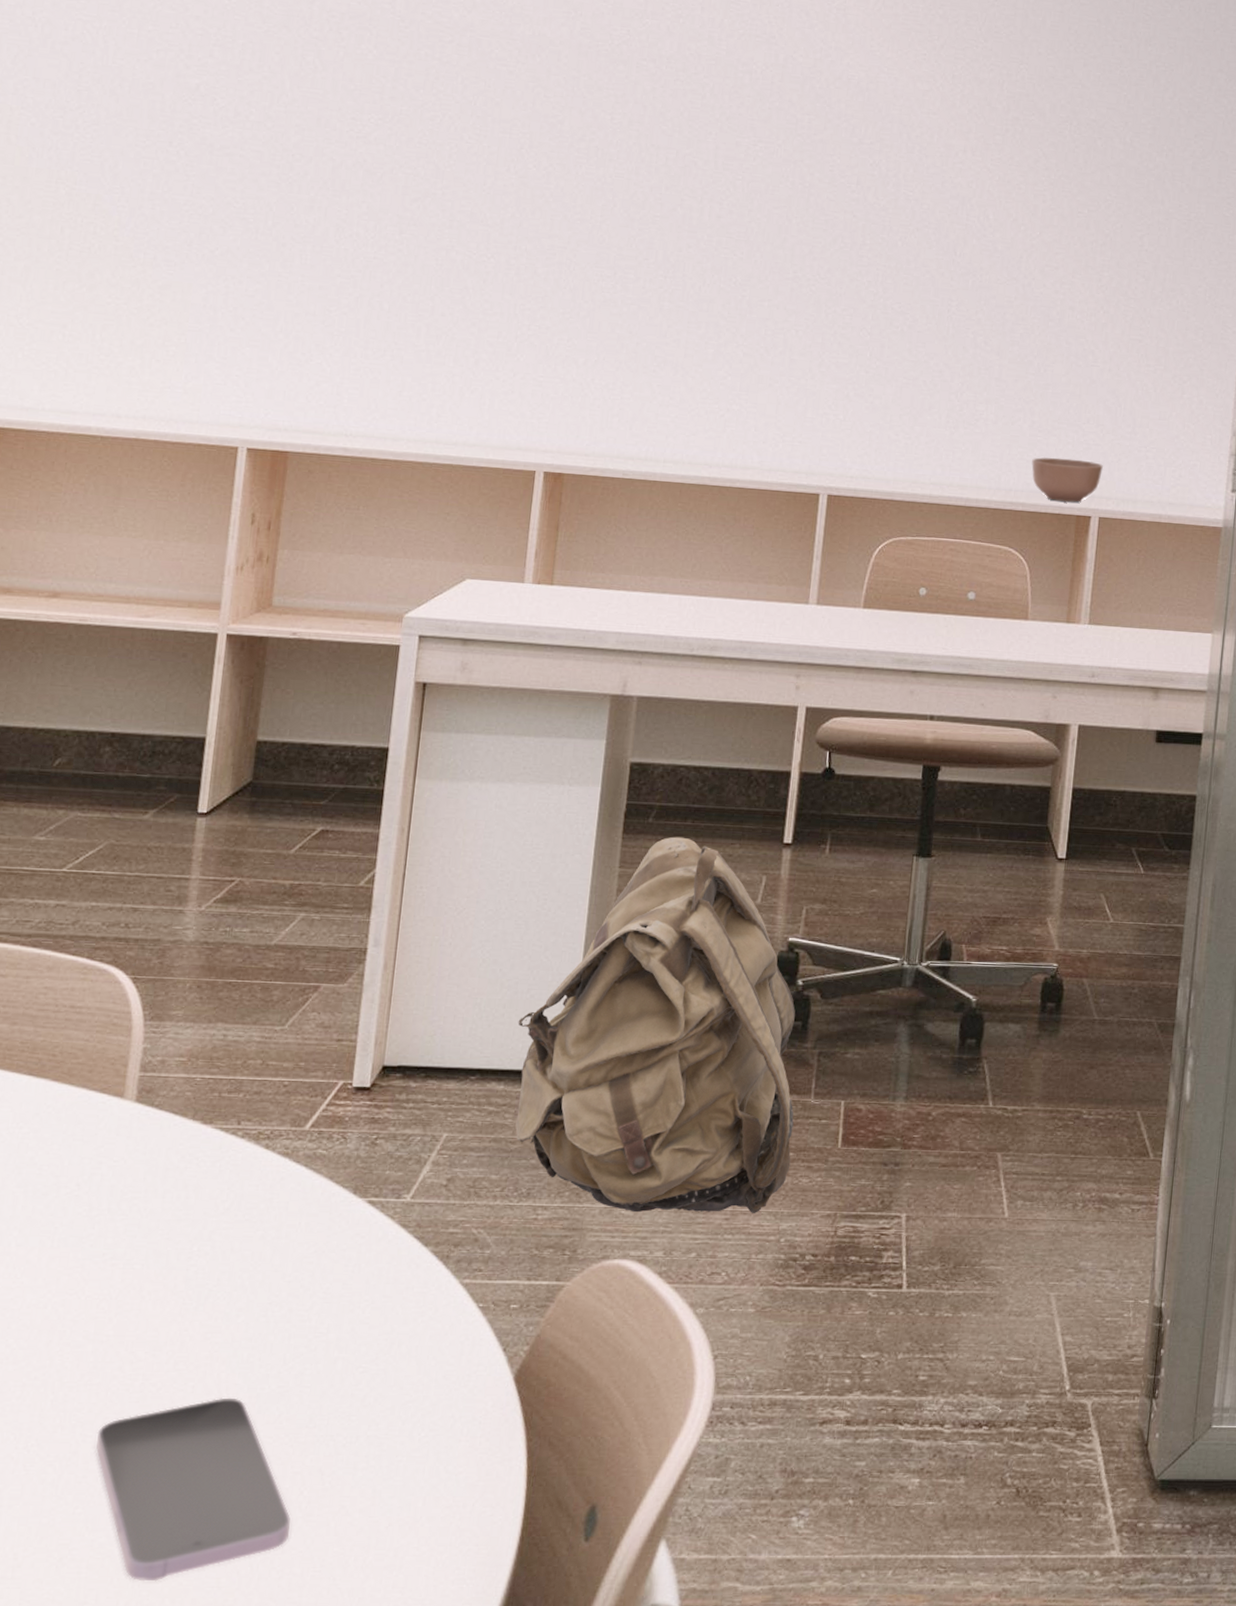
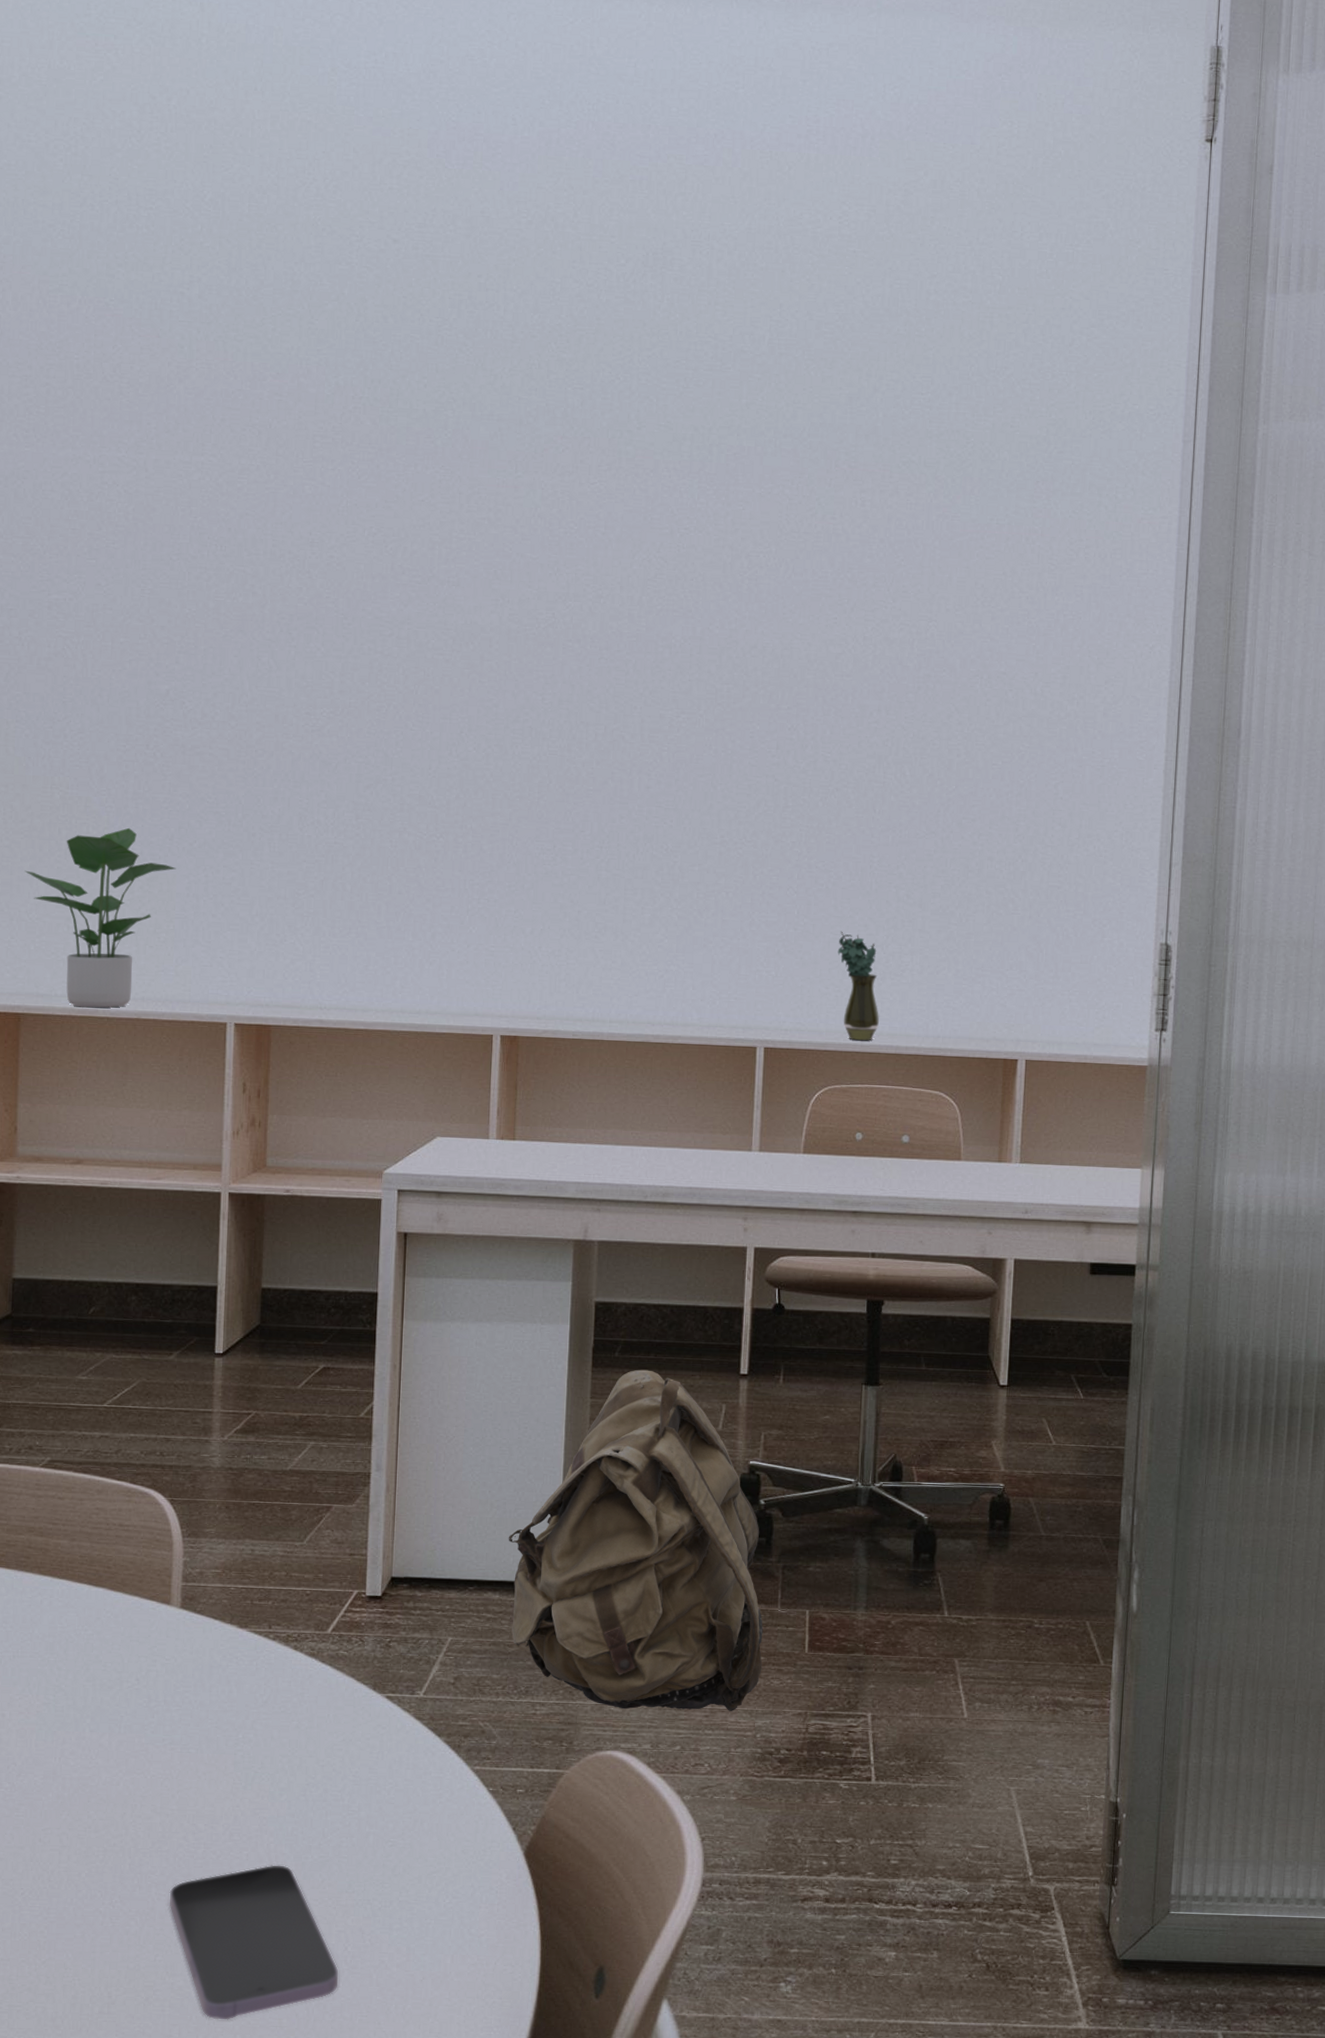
potted plant: none [17,230,194,426] -> present [24,827,177,1008]
vase: none [909,376,951,491] -> present [837,931,879,1040]
bowl: present [1031,457,1103,502] -> none [958,1004,1027,1047]

